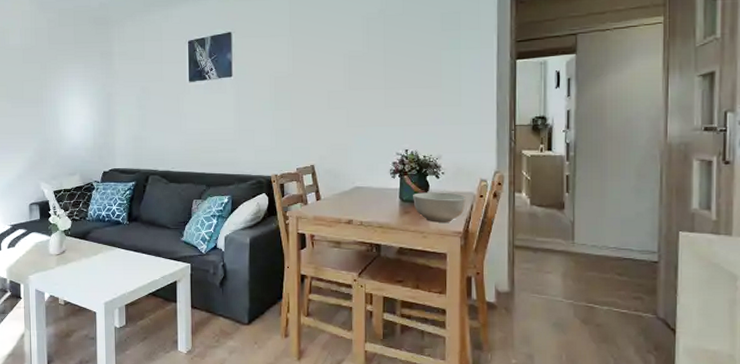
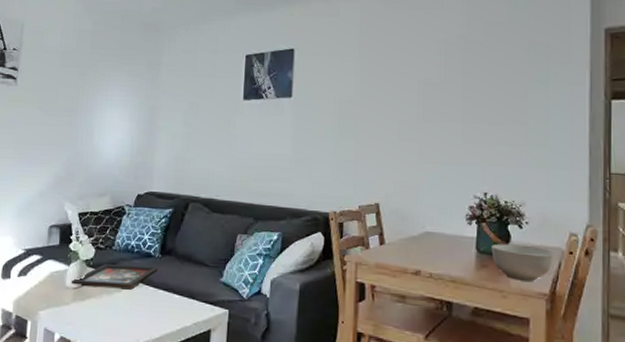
decorative tray: none [53,232,128,253] -> present [71,264,159,290]

